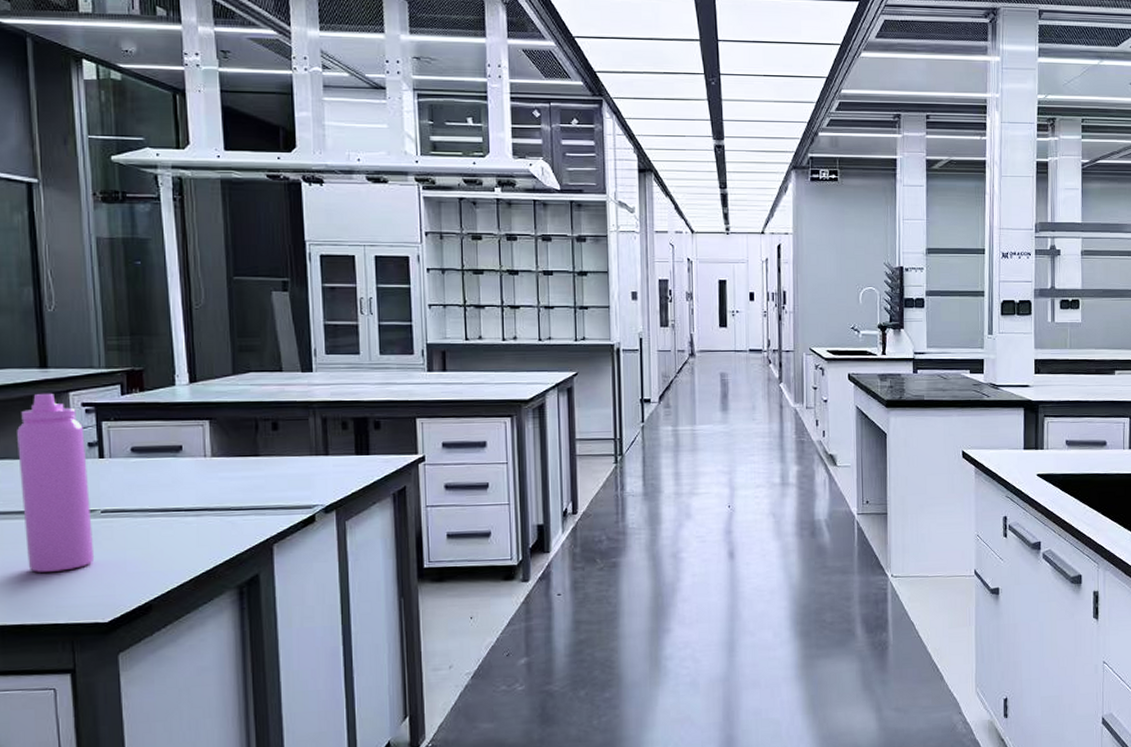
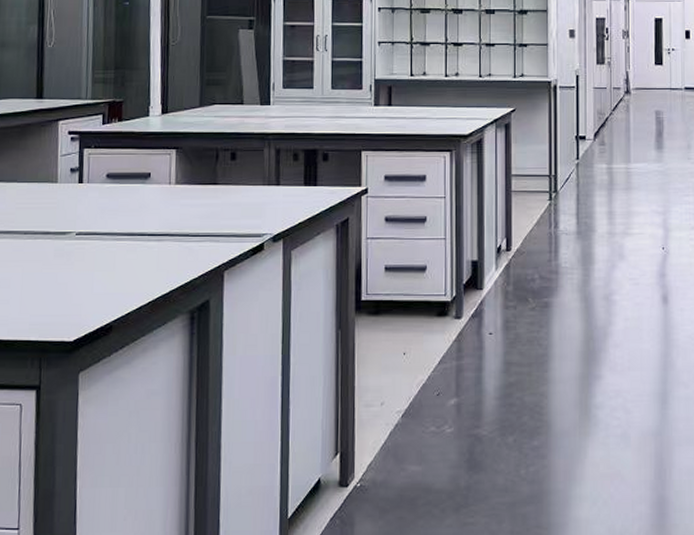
water bottle: present [17,393,95,572] -> none [9,121,69,290]

